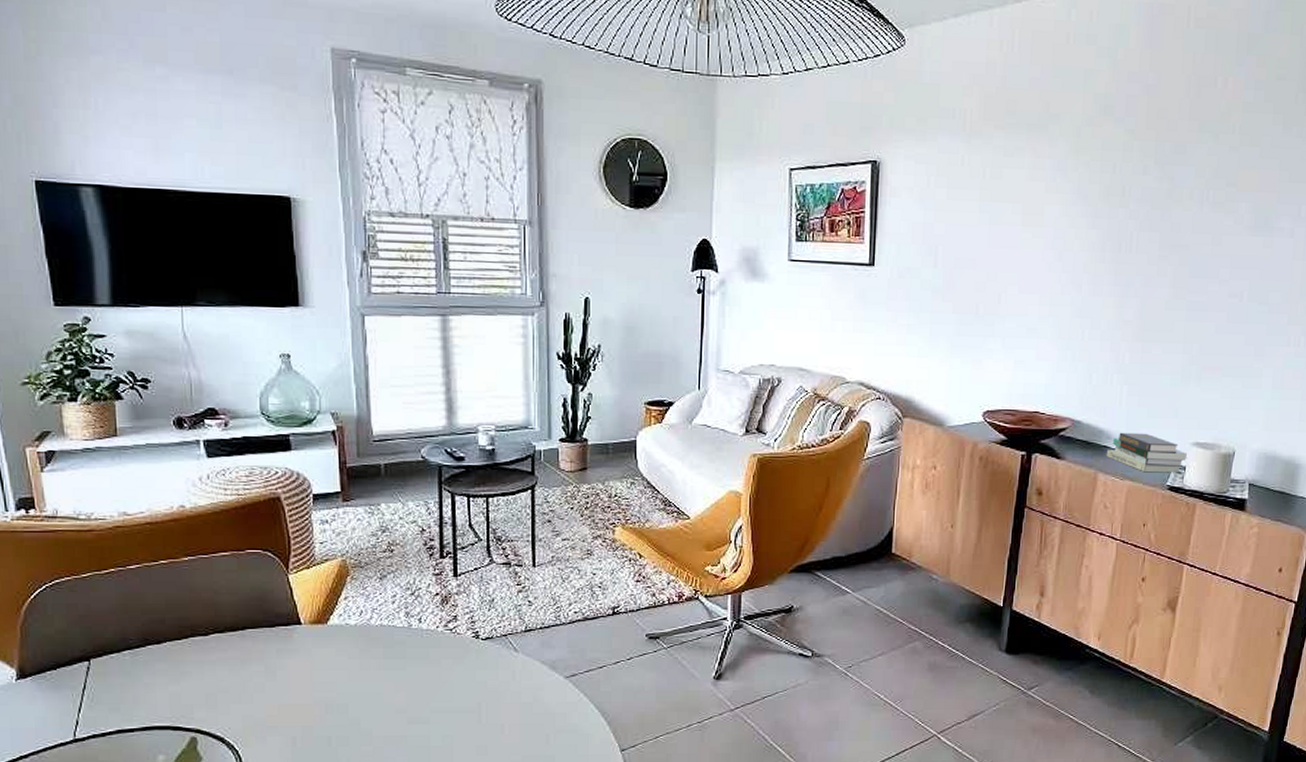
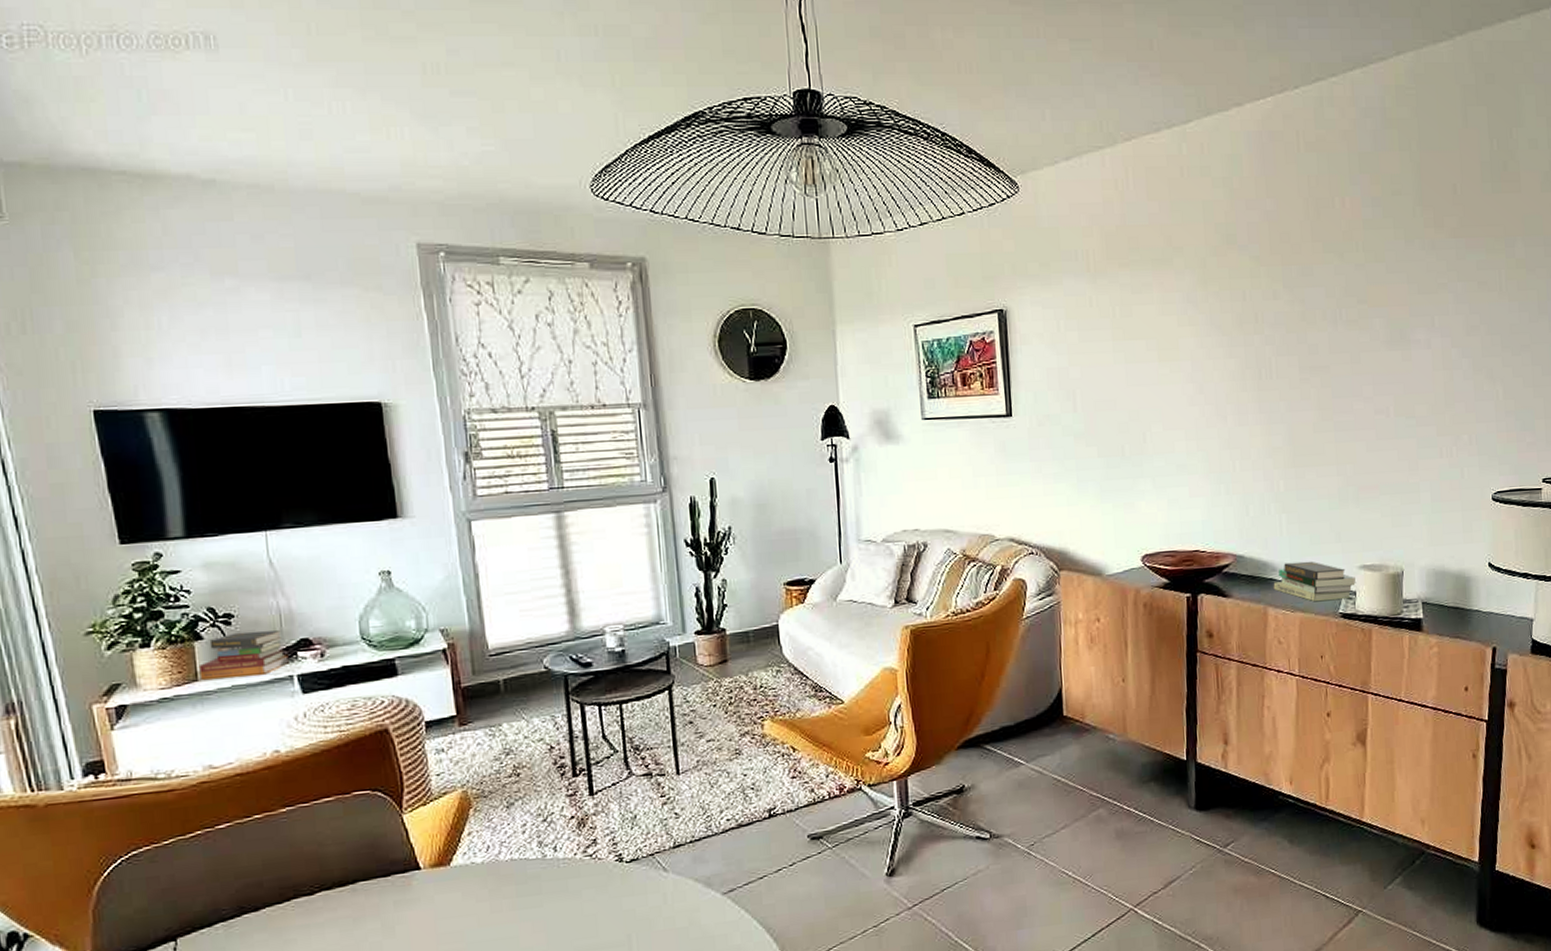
books: none [118,396,197,437] -> present [198,630,289,680]

